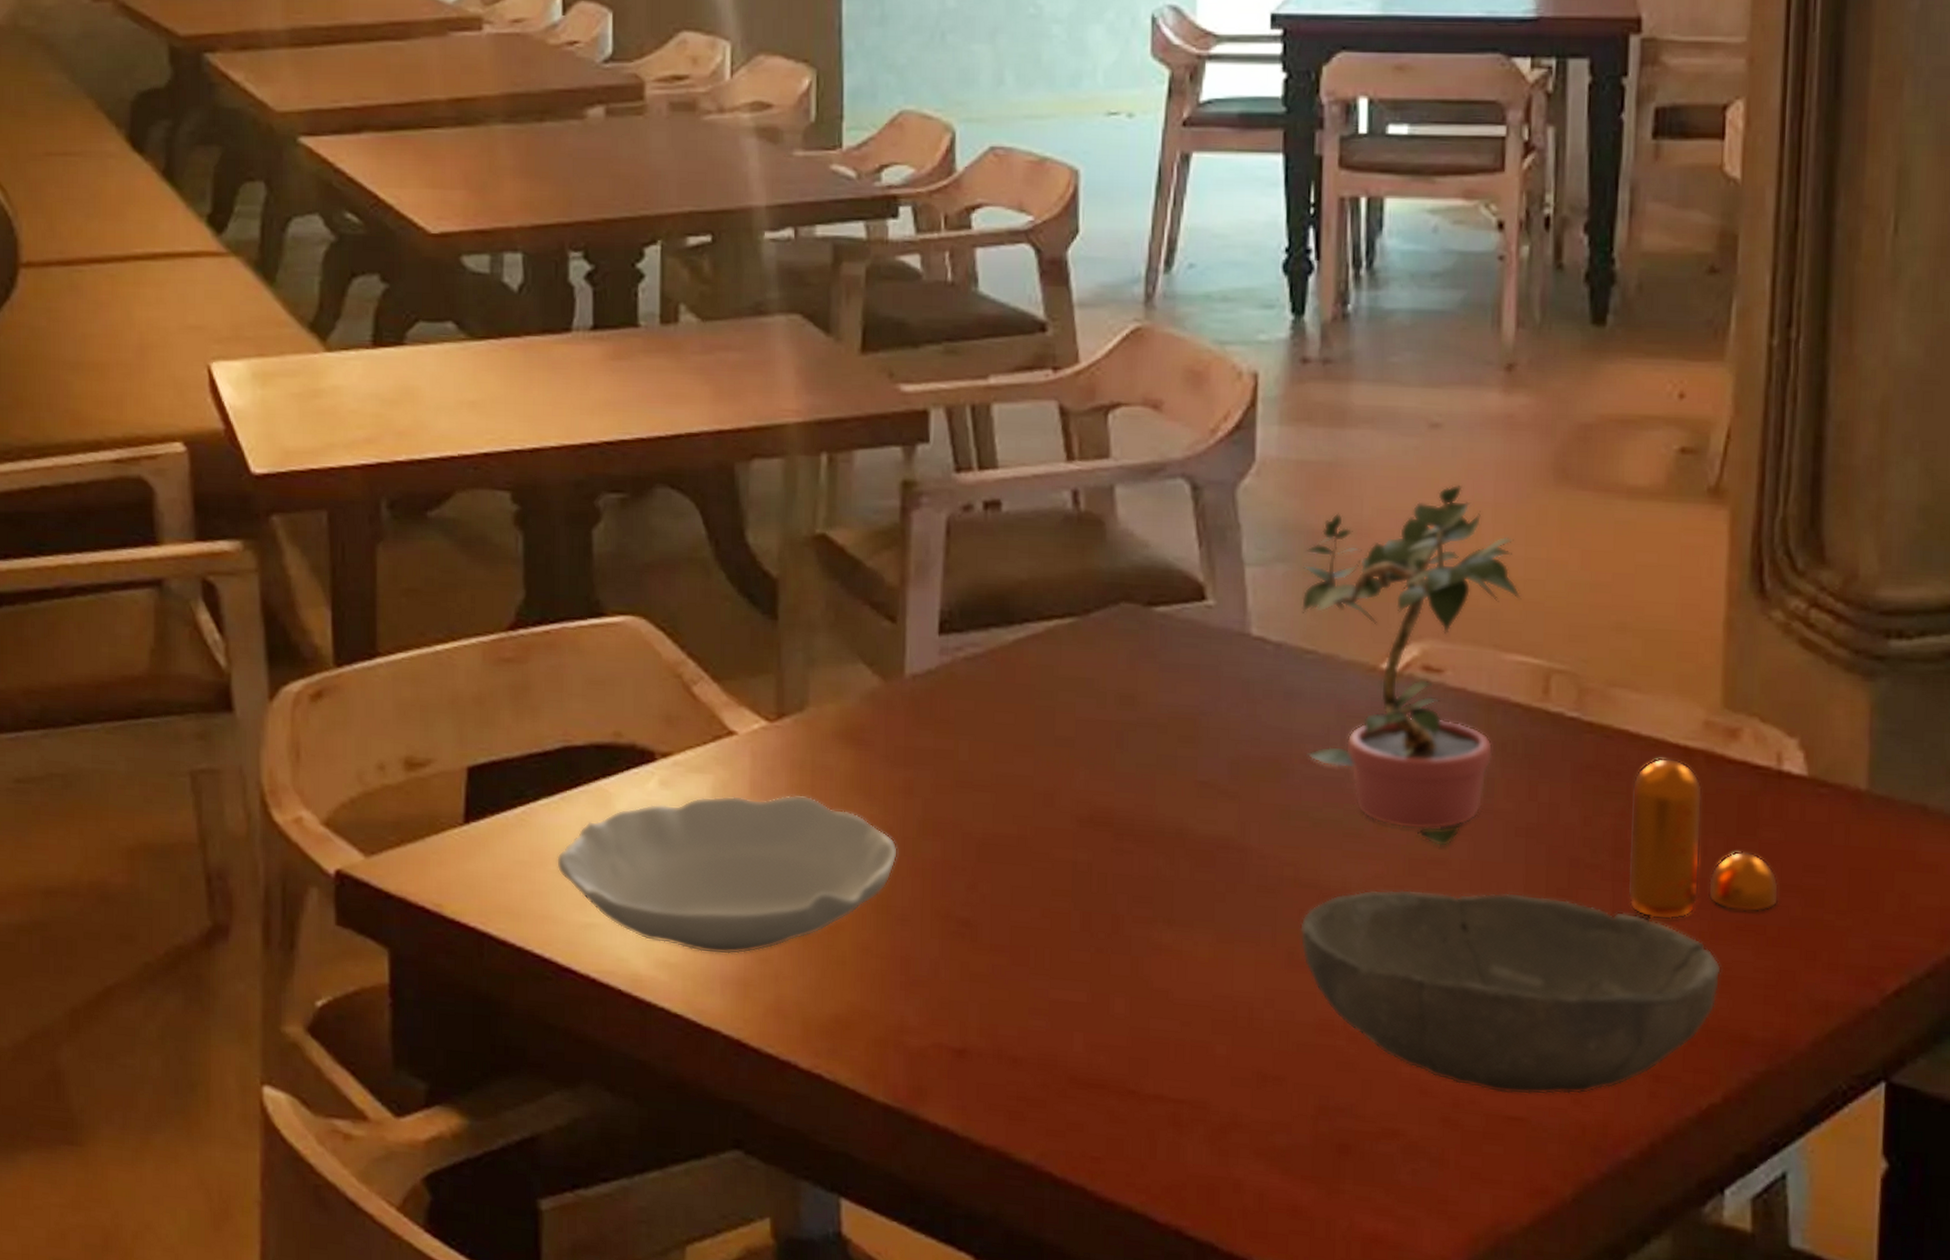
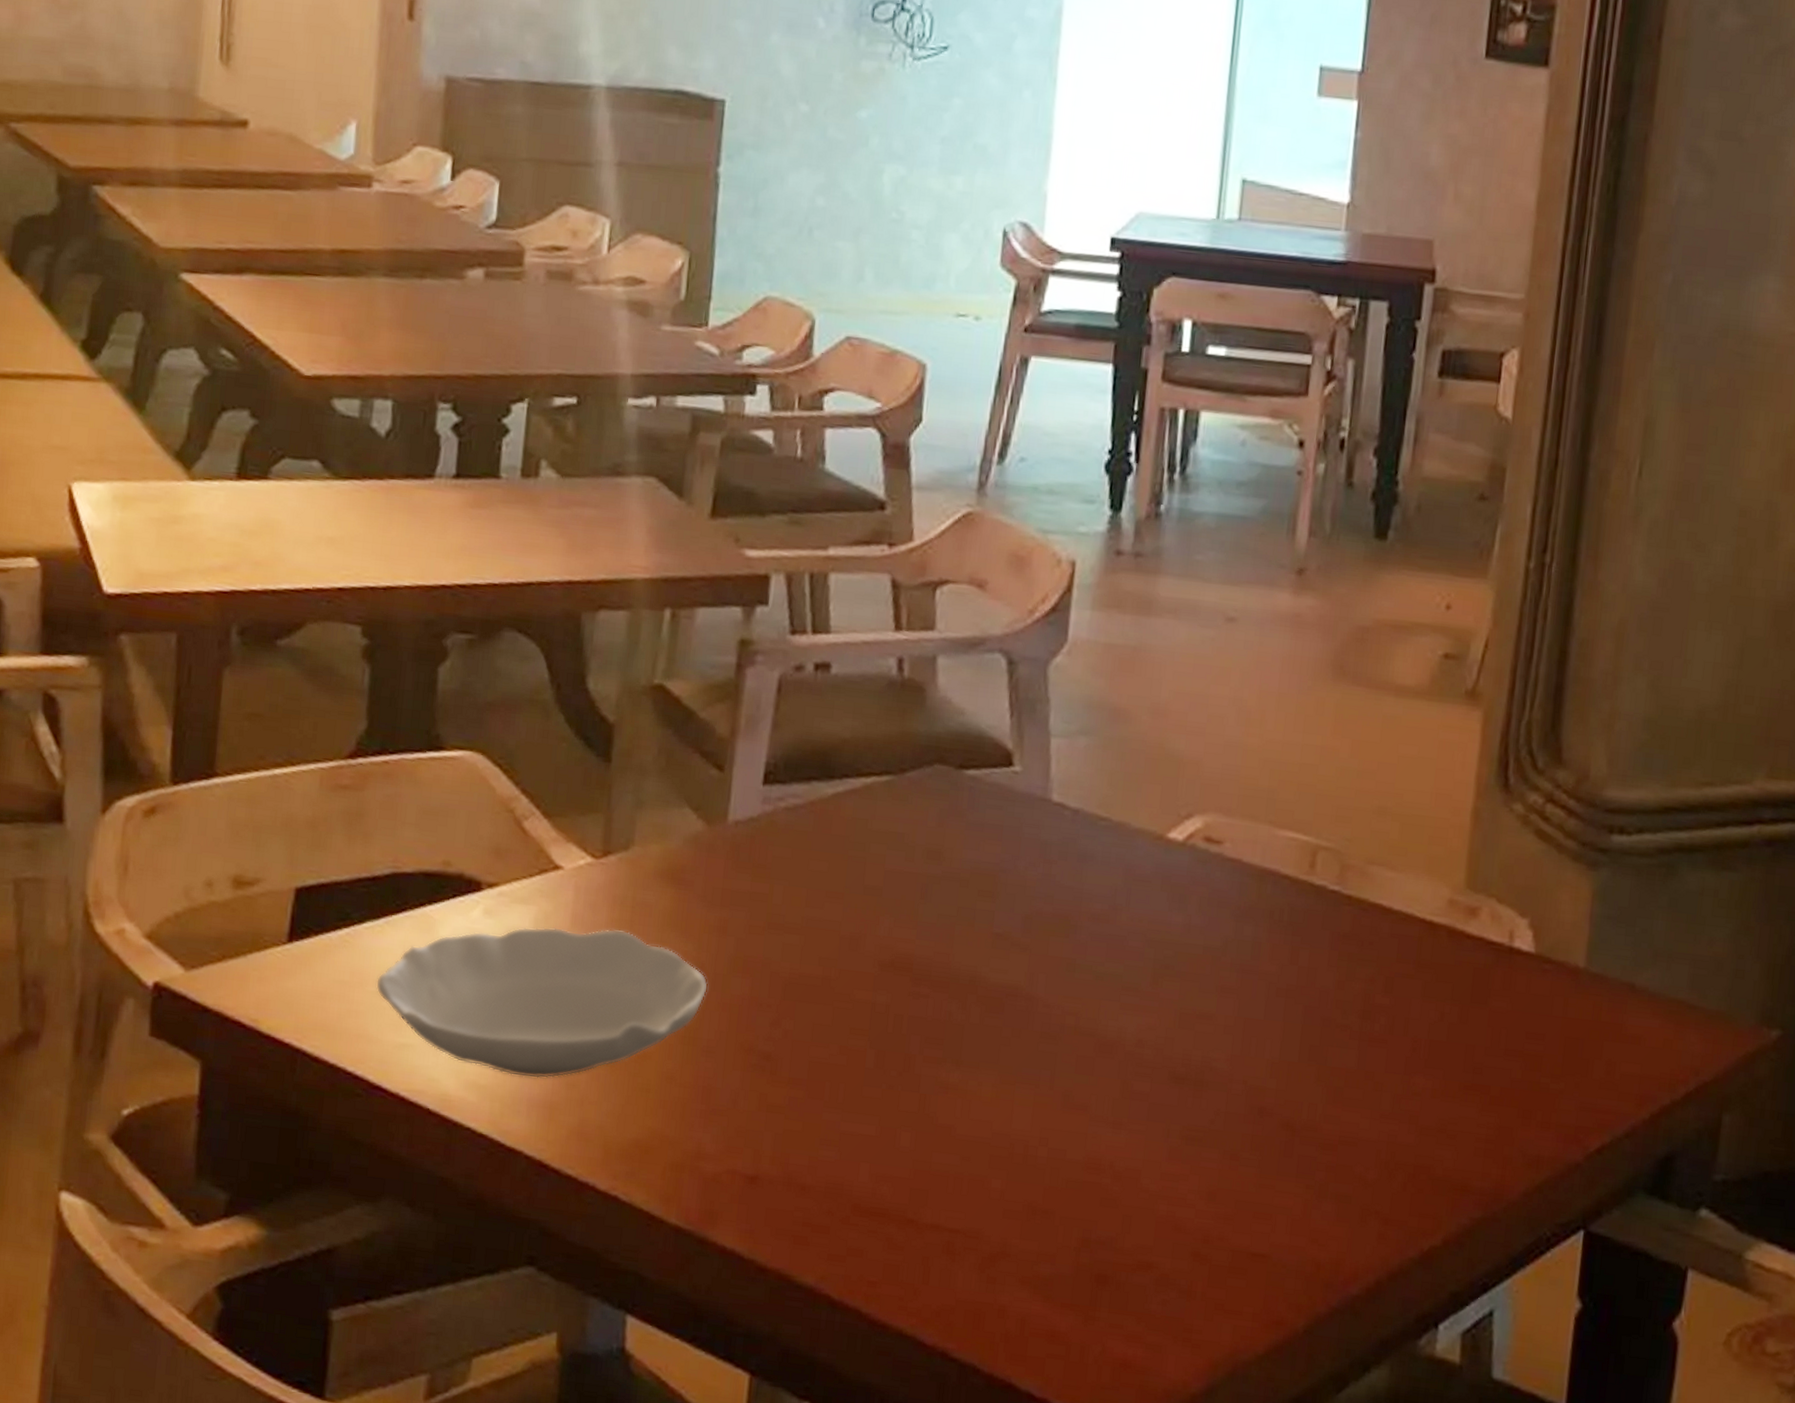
bowl: present [1300,889,1721,1095] -> none [1076,1040,1449,1234]
potted plant: present [1302,484,1522,847] -> none [1094,674,1297,1004]
pepper shaker: present [1628,757,1779,920] -> none [1372,930,1504,1078]

